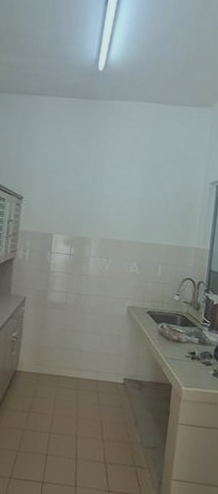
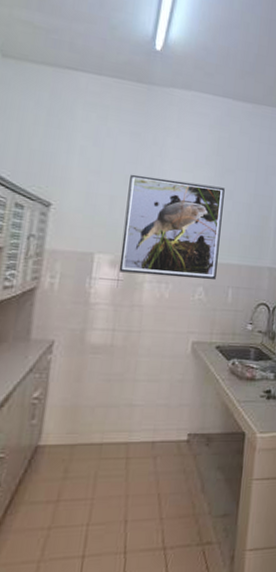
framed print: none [71,172,156,257] -> present [118,174,225,280]

